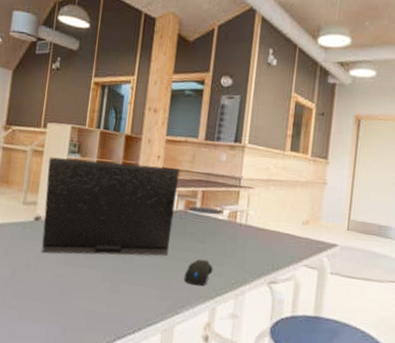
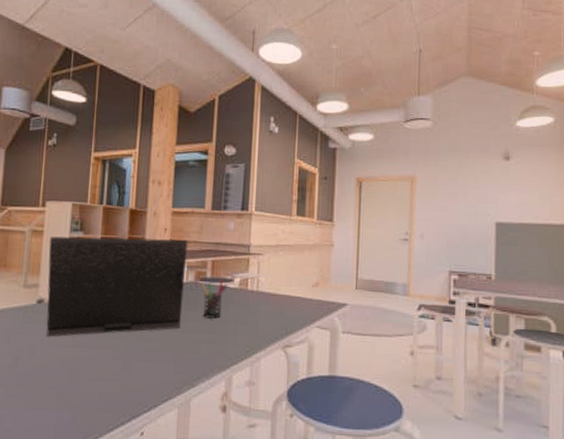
computer mouse: present [183,259,213,286] -> none [198,329,227,357]
pen holder: none [190,211,217,249] -> present [202,280,228,319]

